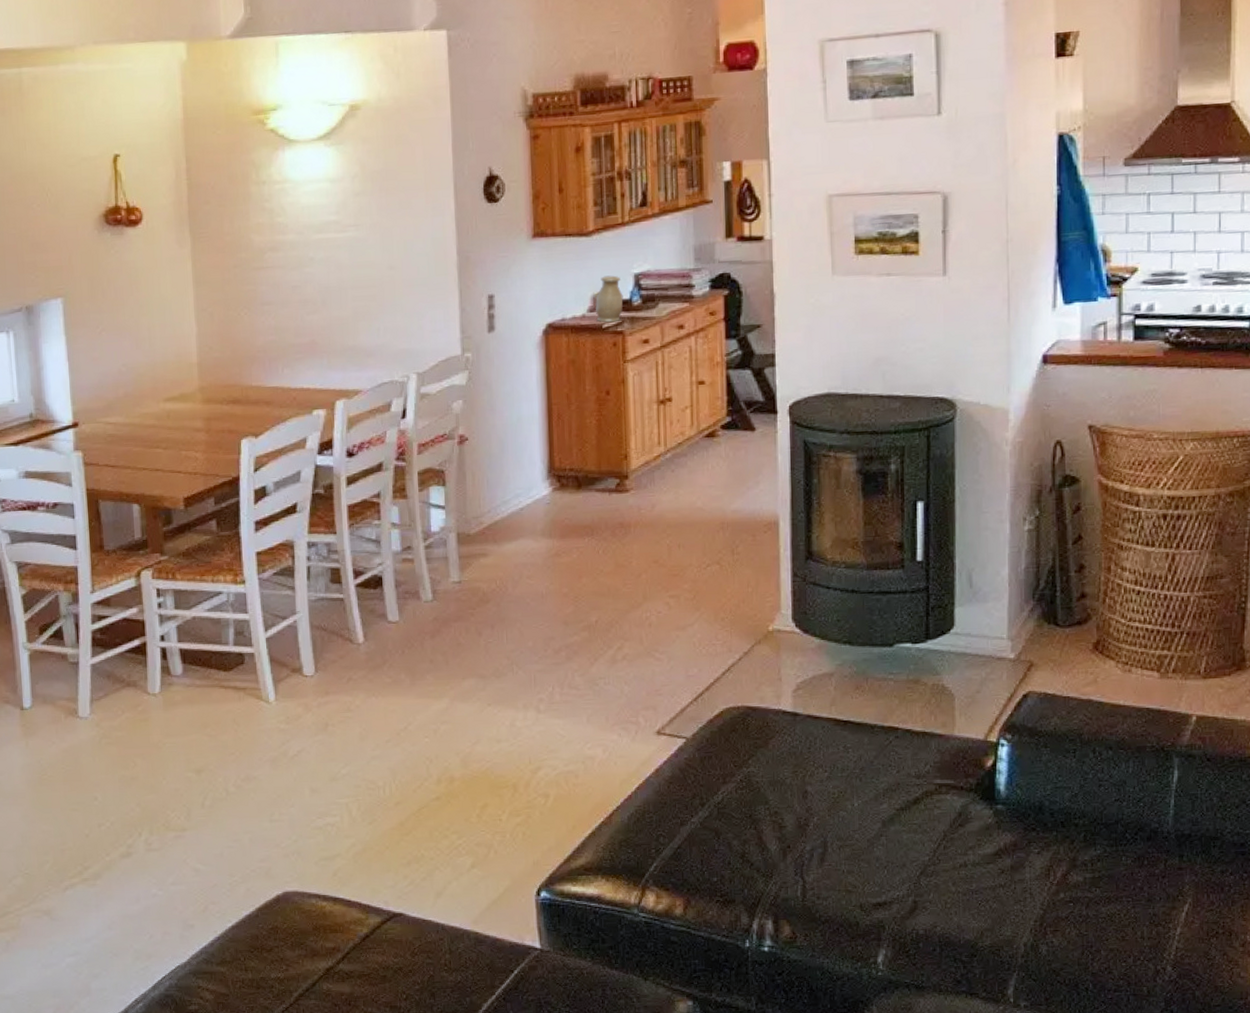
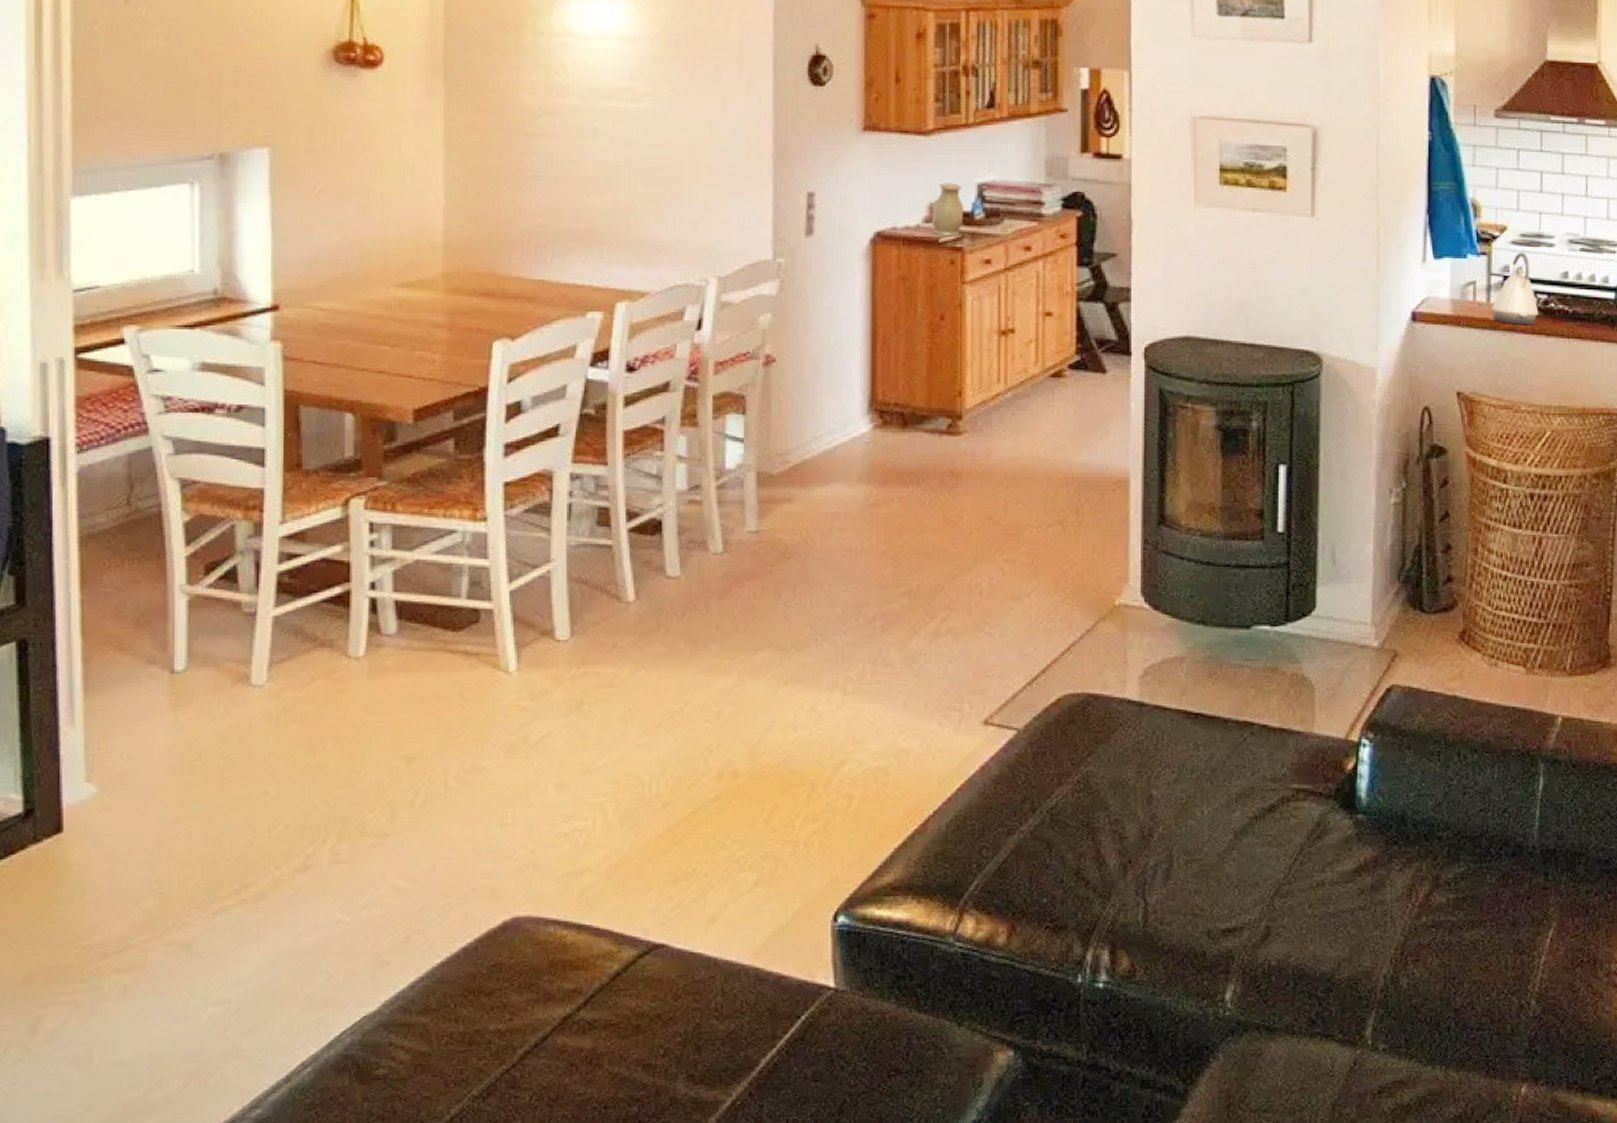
kettle: none [1122,290,1171,360] -> present [1491,252,1539,327]

